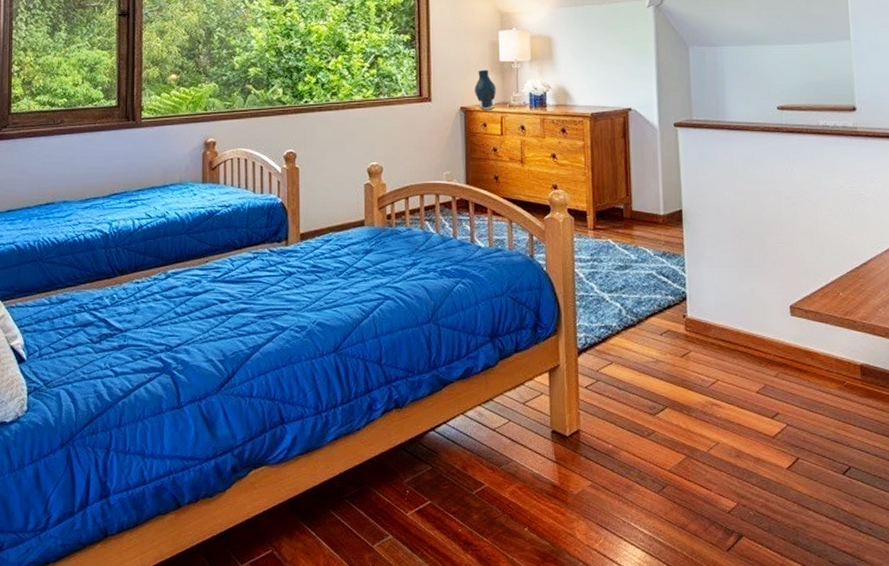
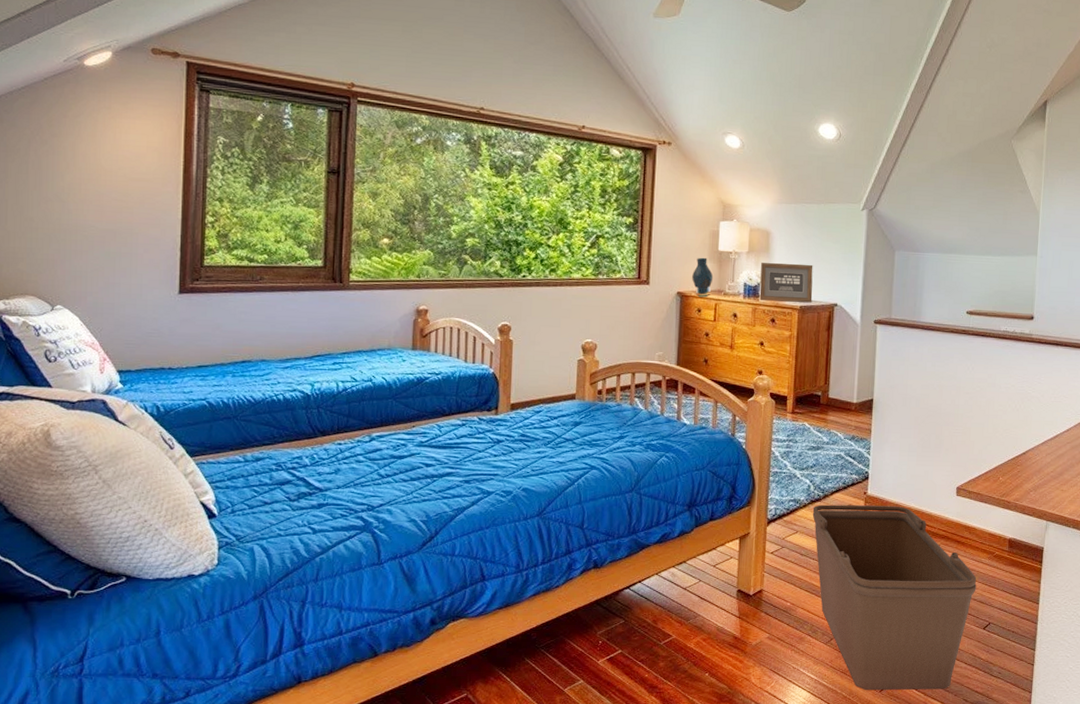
picture frame: none [544,68,604,110] -> present [759,263,813,303]
bicycle basket: none [627,330,828,549] -> present [812,504,977,690]

